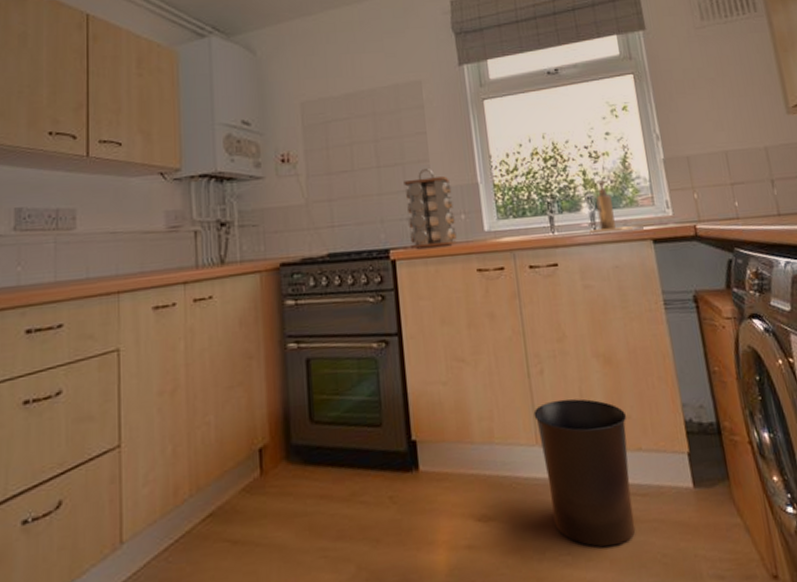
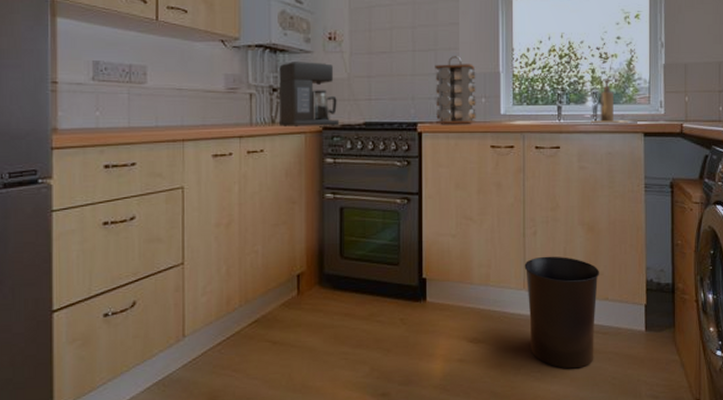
coffee maker: none [227,189,300,267] -> present [278,62,340,128]

